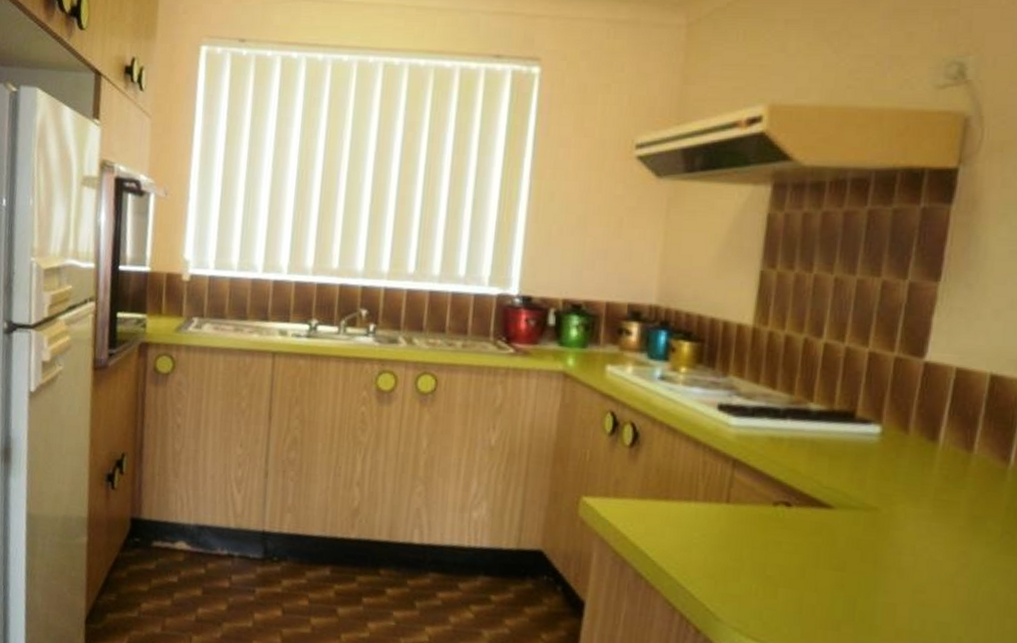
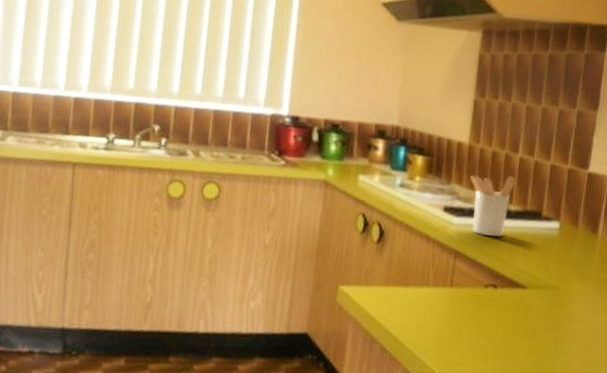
utensil holder: none [753,365,820,444] -> present [469,175,517,238]

